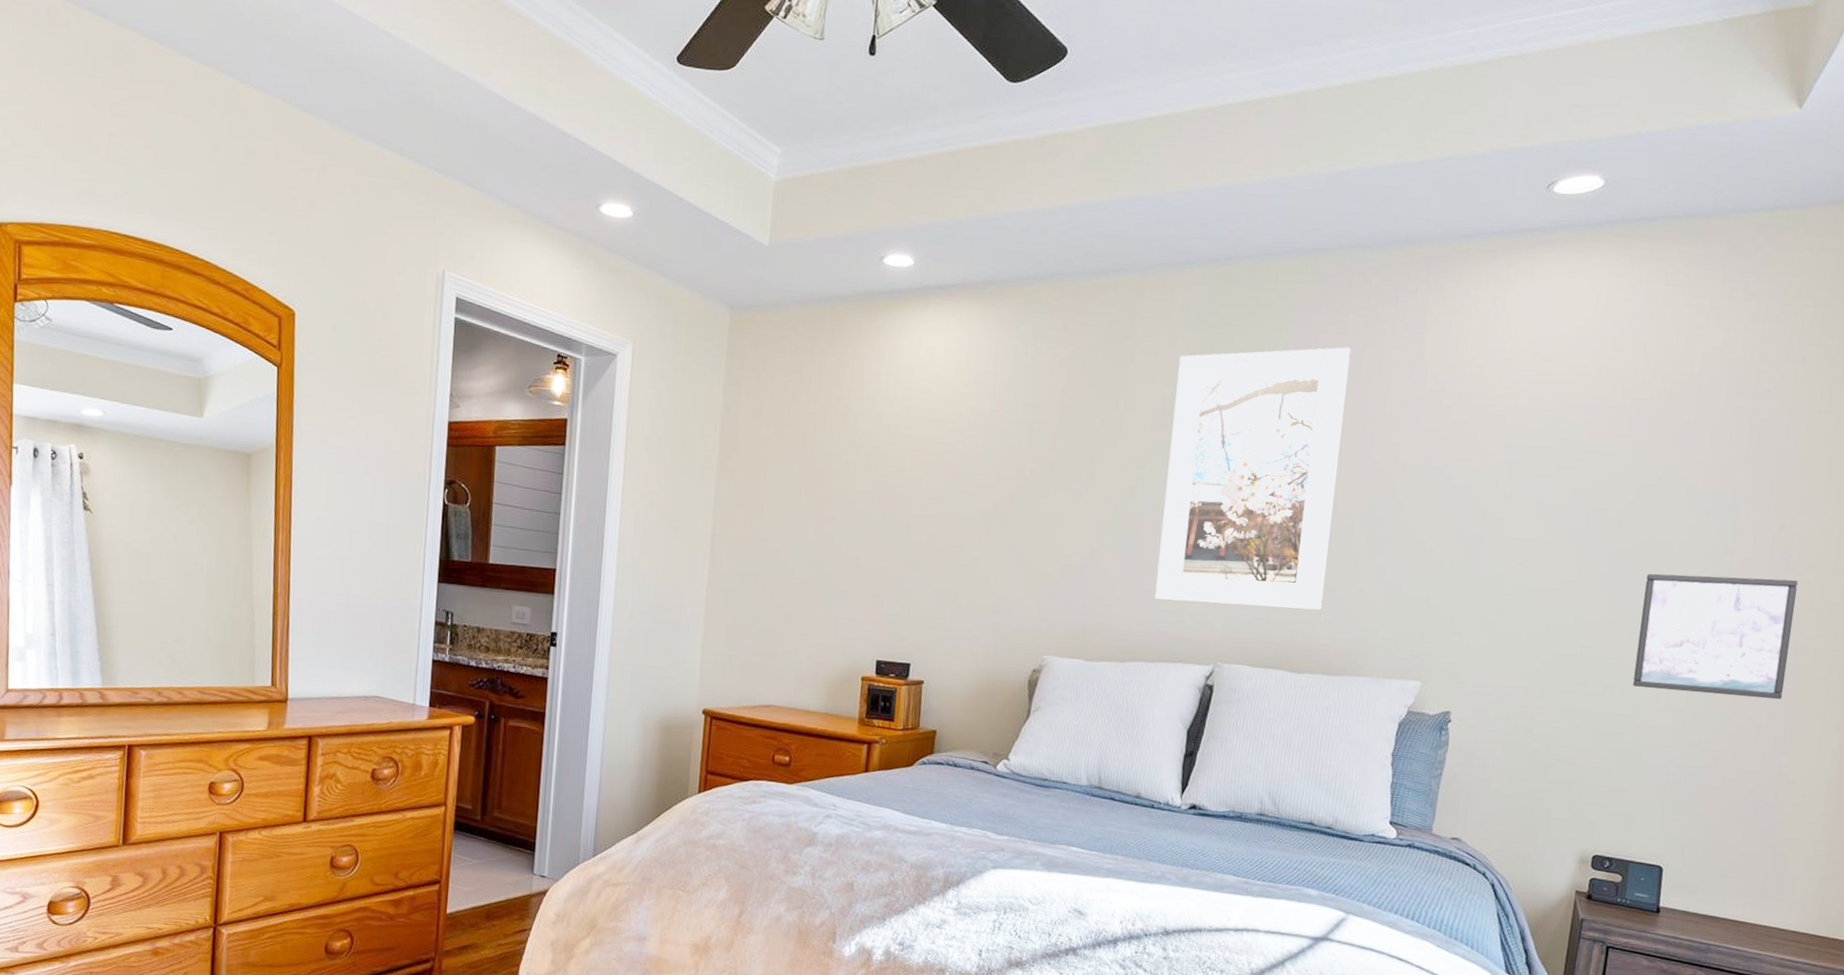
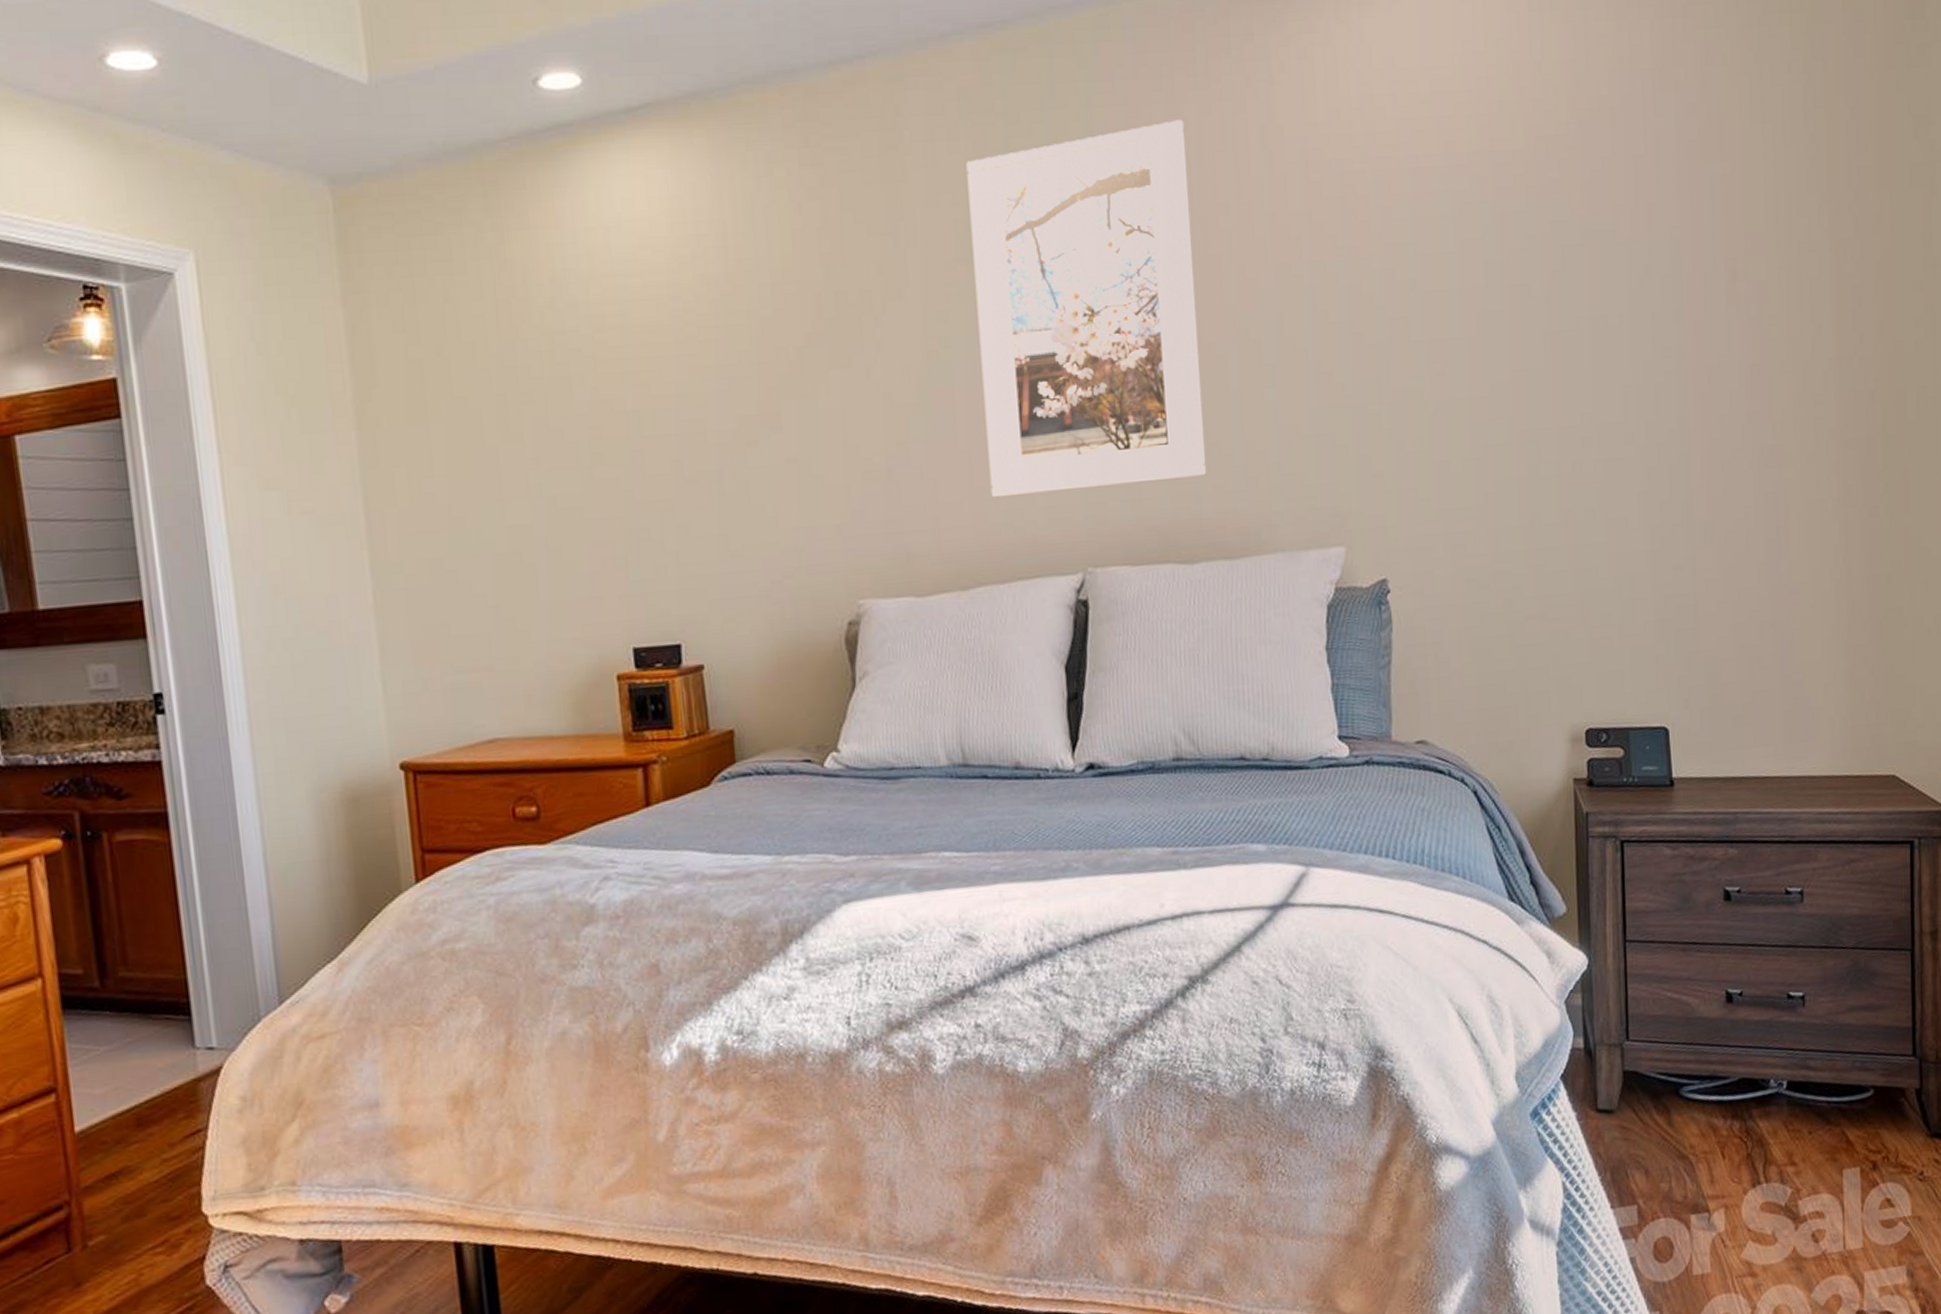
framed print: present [1633,573,1798,700] -> none [1590,339,1769,506]

